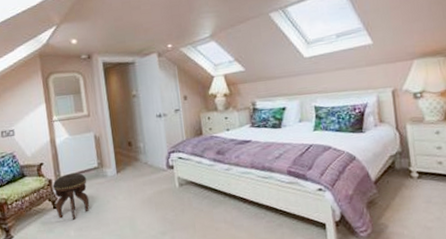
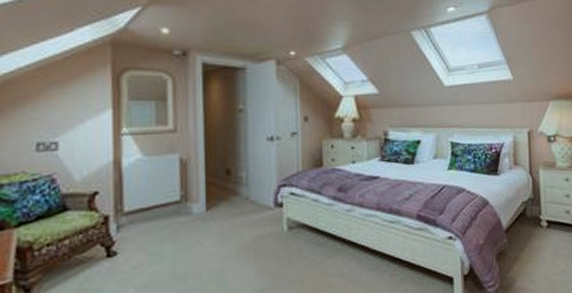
footstool: present [53,173,90,220] -> none [110,208,163,273]

